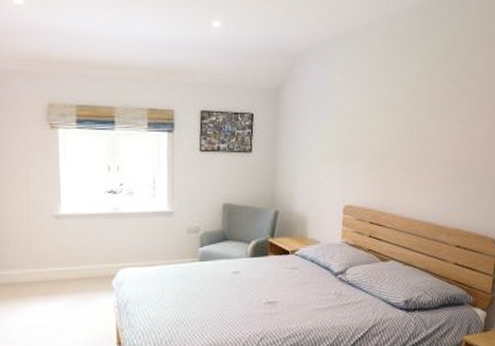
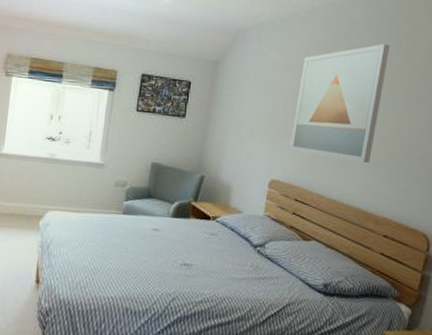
wall art: none [360,54,448,177] -> present [290,44,390,163]

